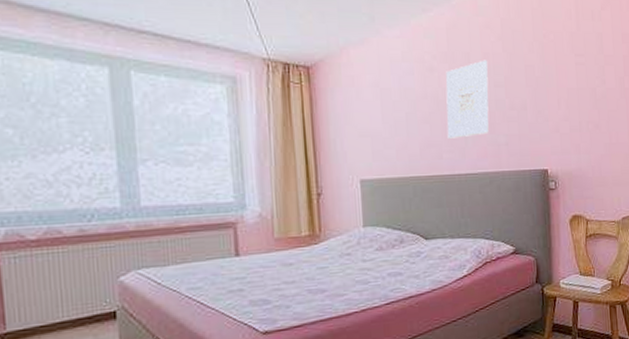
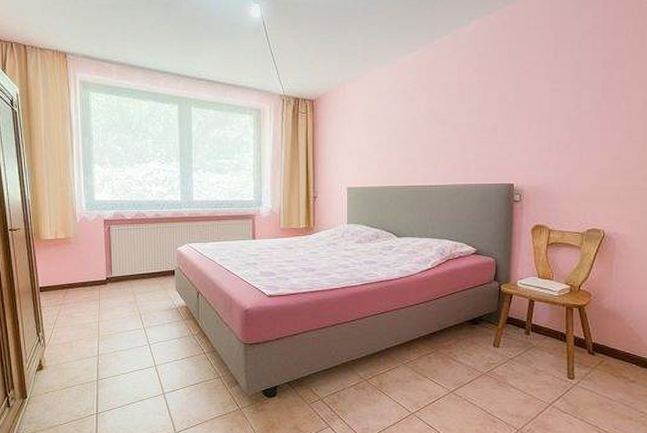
wall art: present [445,60,489,139] -> none [422,89,464,156]

